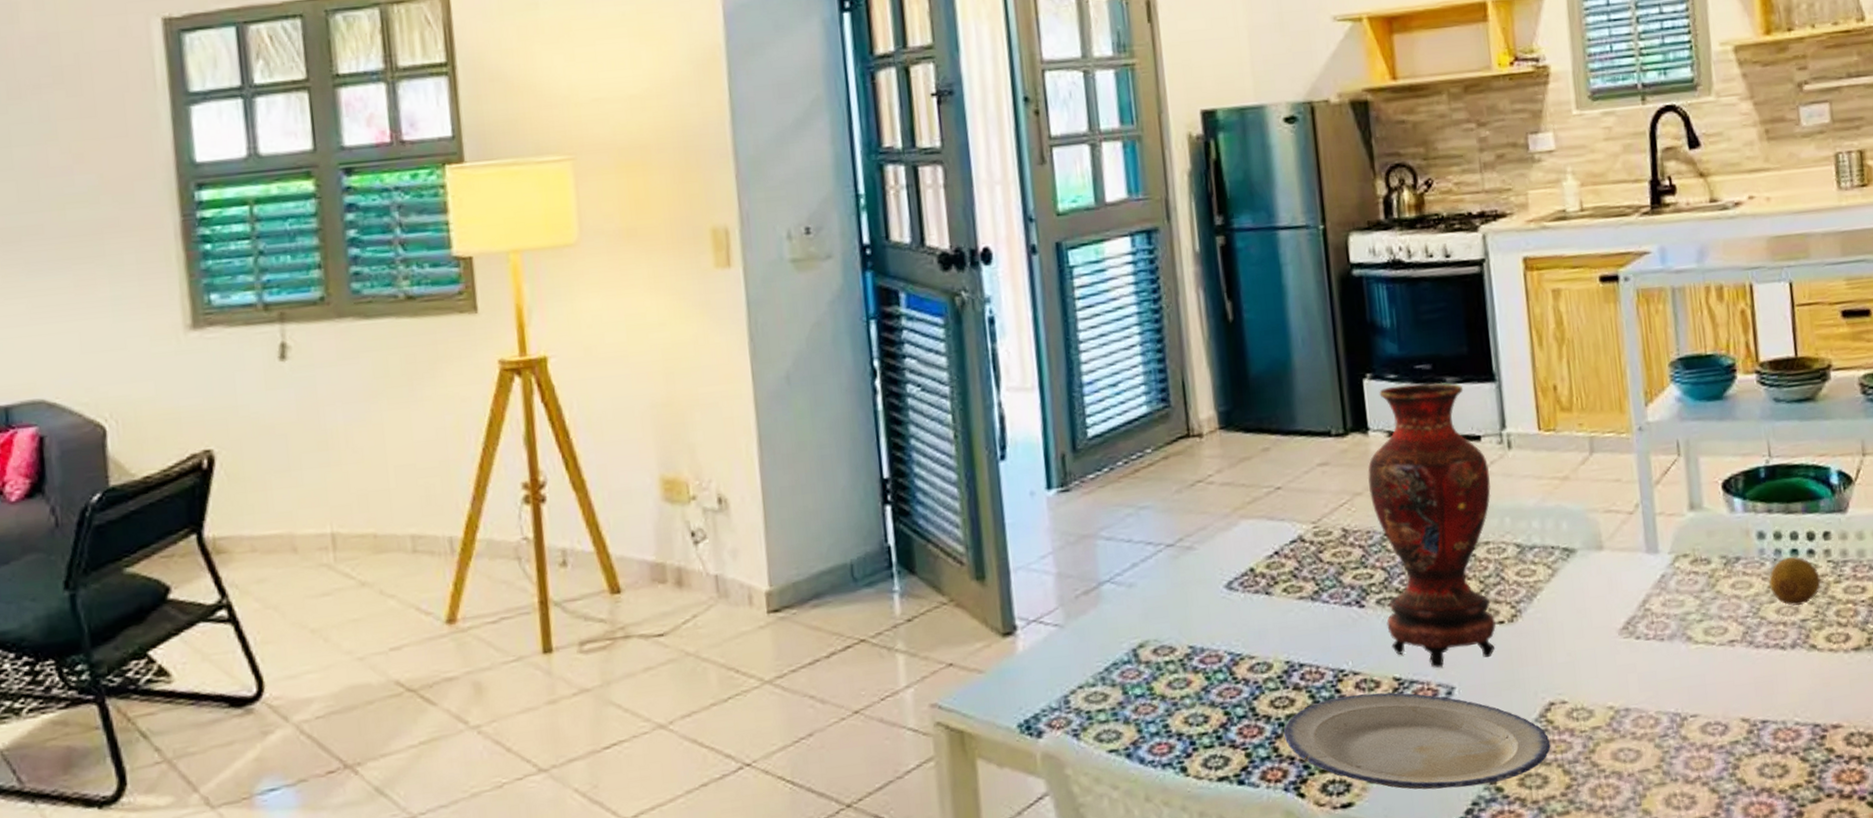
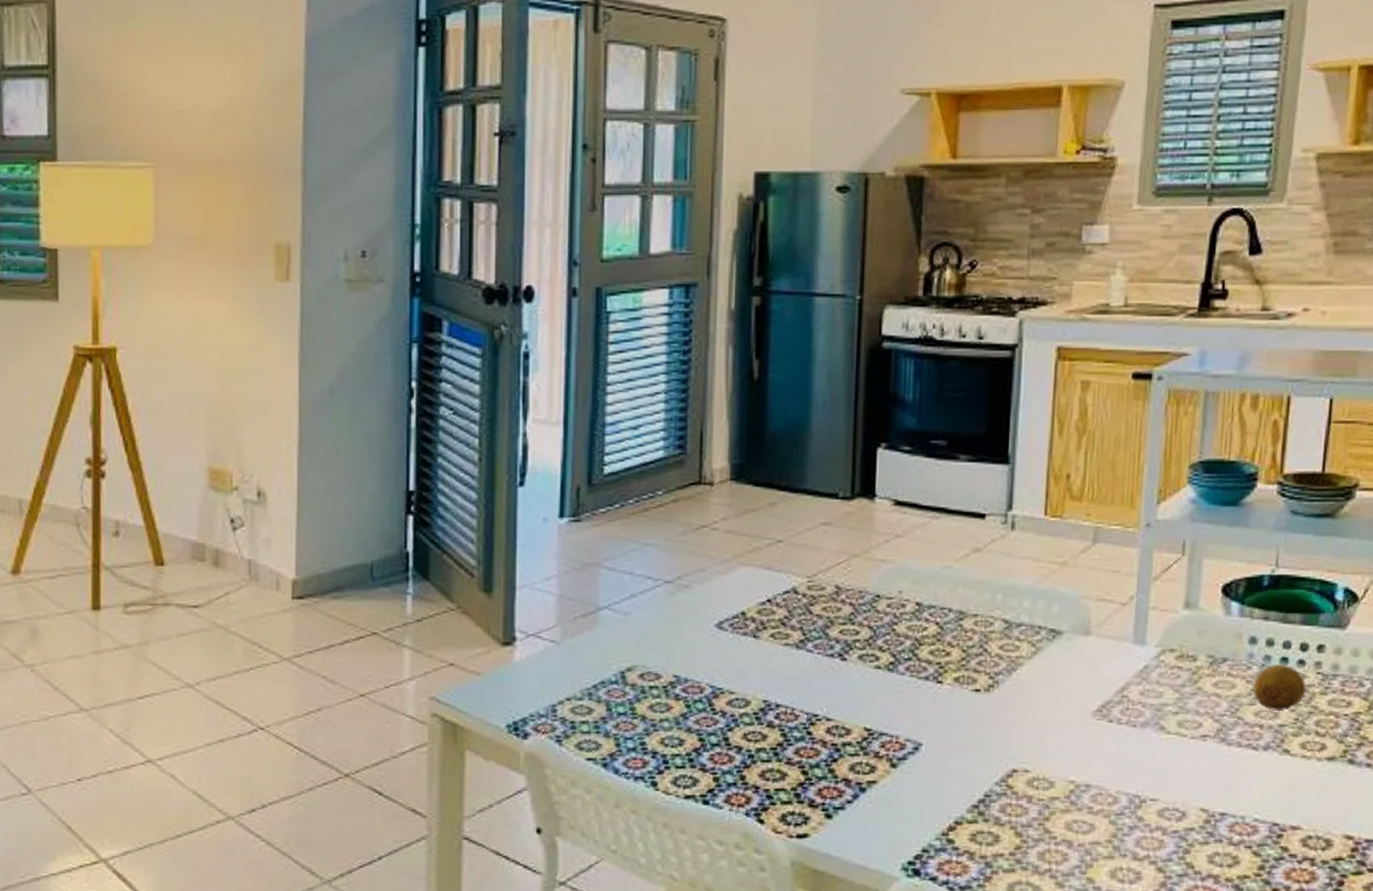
plate: present [1283,692,1551,790] -> none [752,738,1007,835]
vase: present [1367,382,1496,669] -> none [865,457,989,725]

